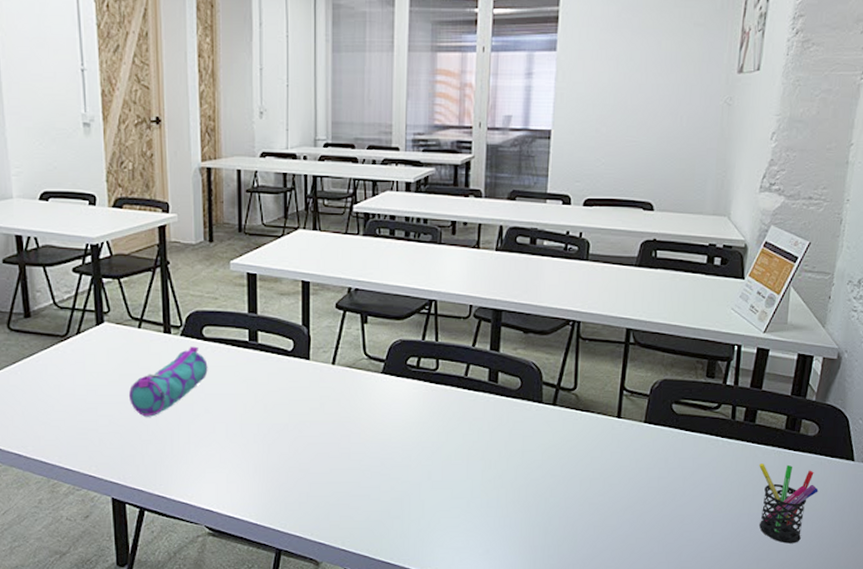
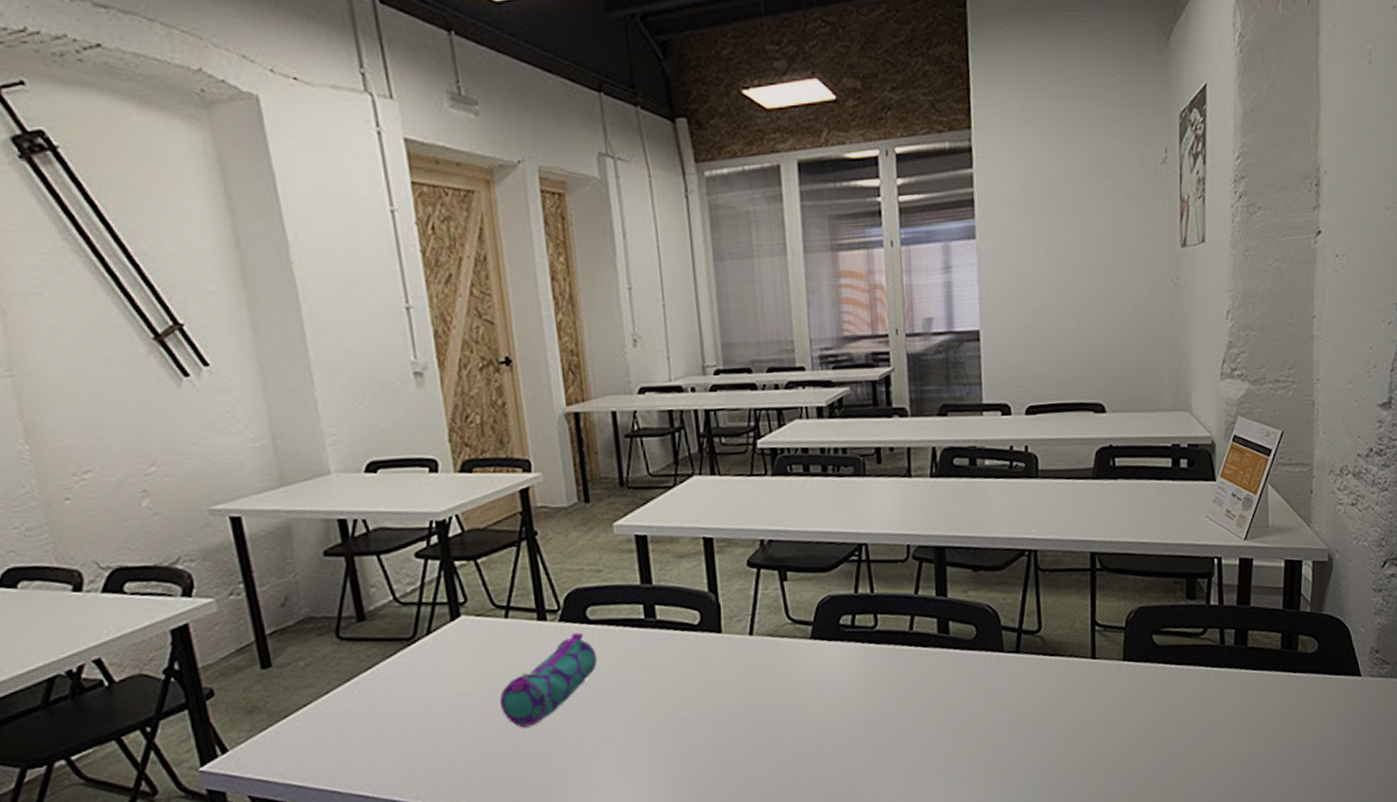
pen holder: present [759,464,819,543] -> none [1257,689,1326,782]

